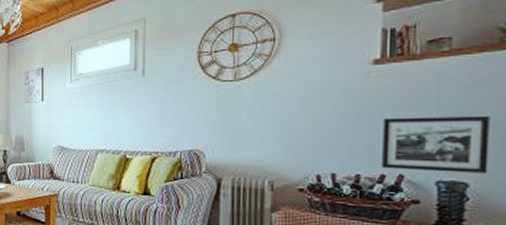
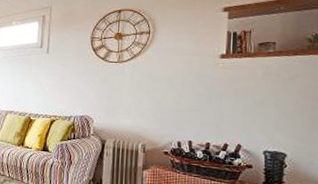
picture frame: present [382,115,490,173] -> none [225,100,301,147]

